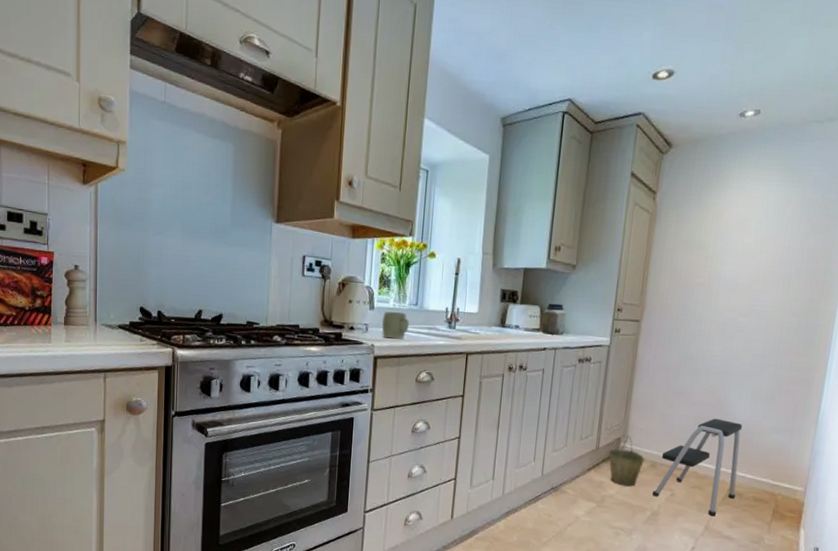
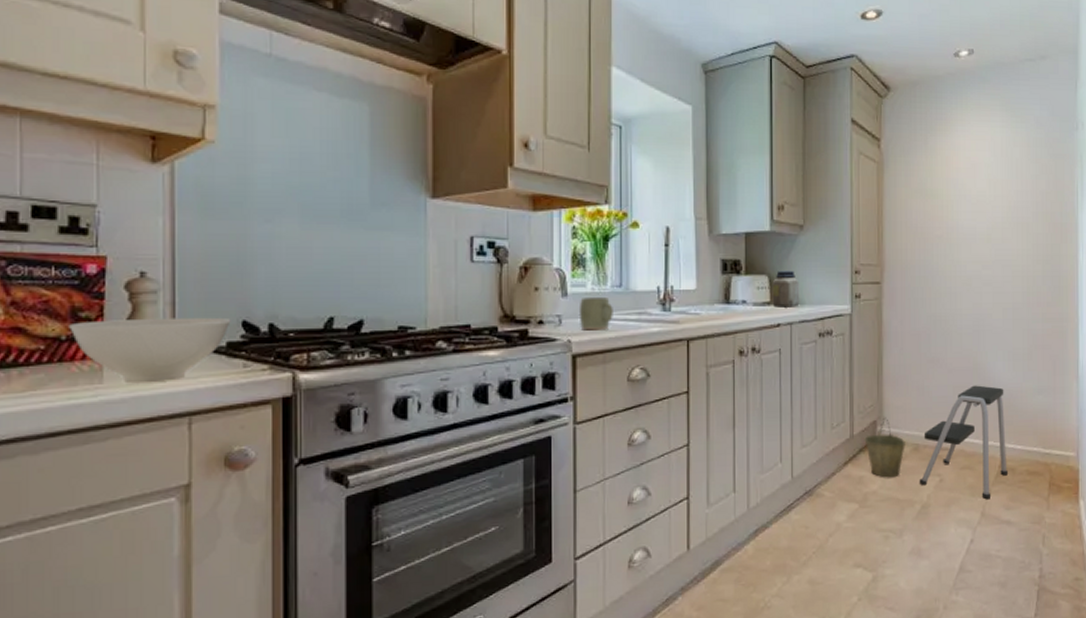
bowl: none [31,298,133,346] -> present [69,317,231,384]

